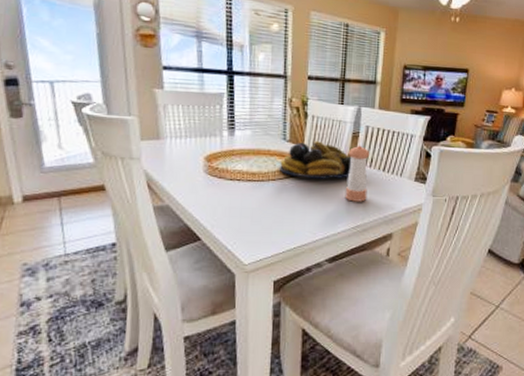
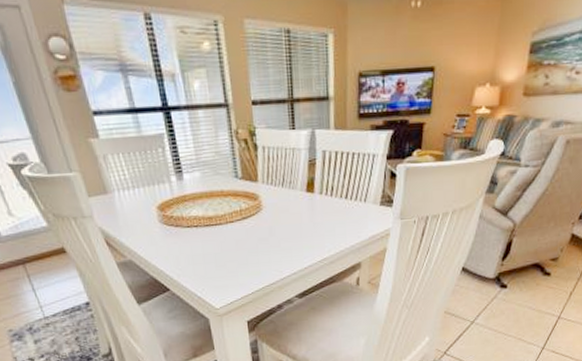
fruit bowl: present [279,141,352,179] -> none [235,174,311,216]
pepper shaker: present [345,145,370,202] -> none [306,173,331,235]

